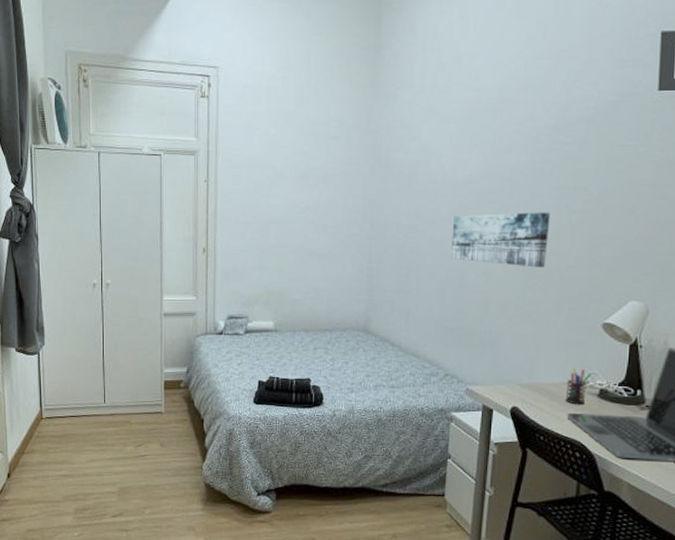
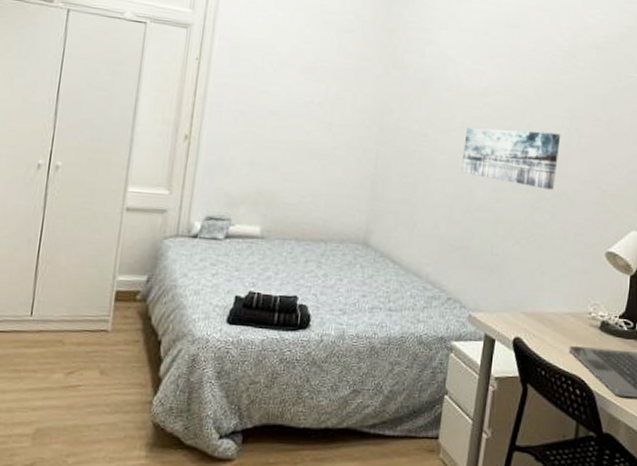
pen holder: present [565,368,592,405] -> none [568,297,595,338]

